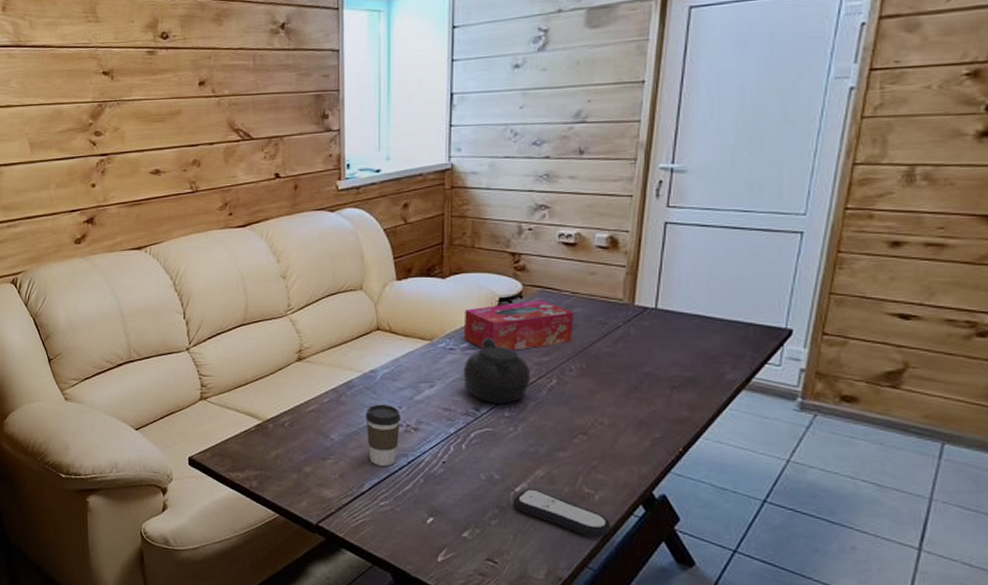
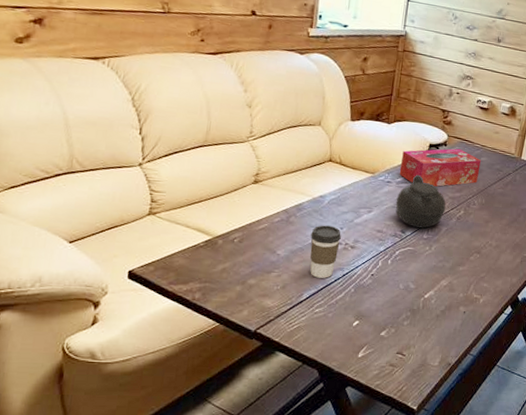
remote control: present [513,488,611,538] -> none [422,295,489,331]

